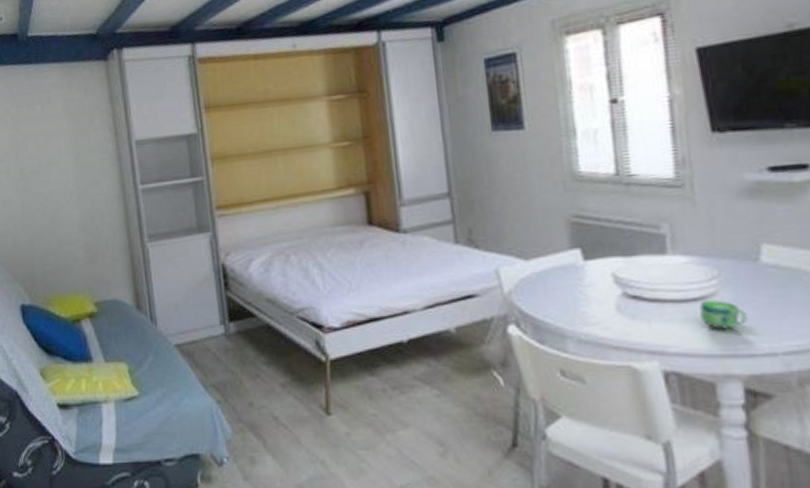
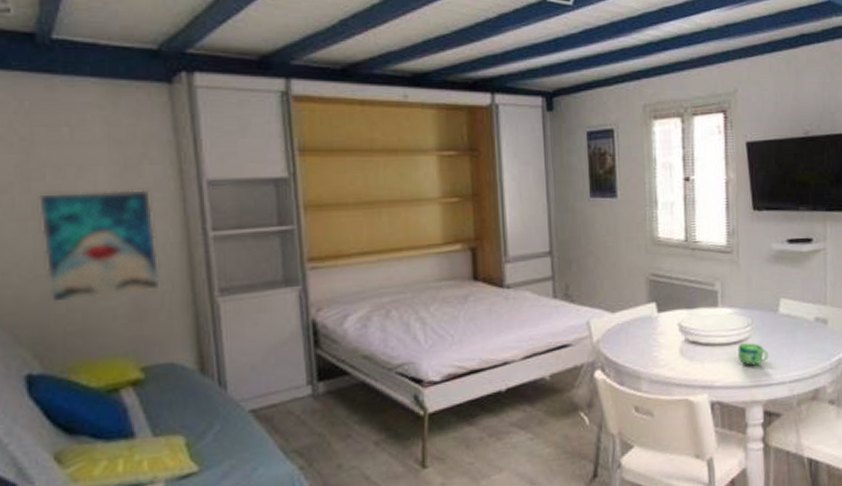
wall art: none [23,152,105,247] -> present [37,190,160,302]

